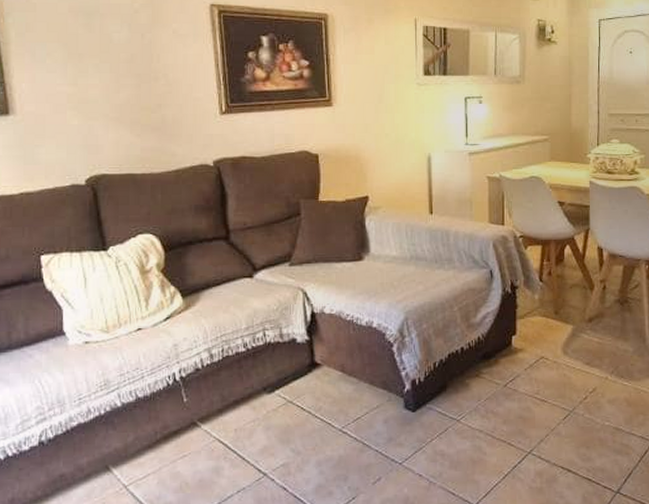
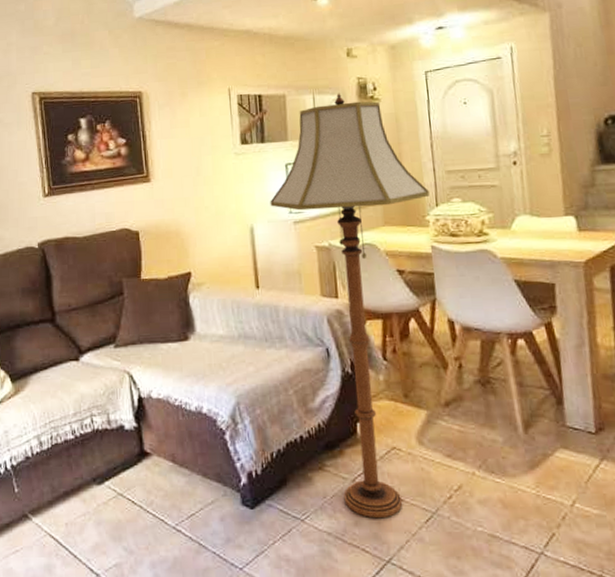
floor lamp: none [448,33,592,417] -> present [270,93,430,519]

